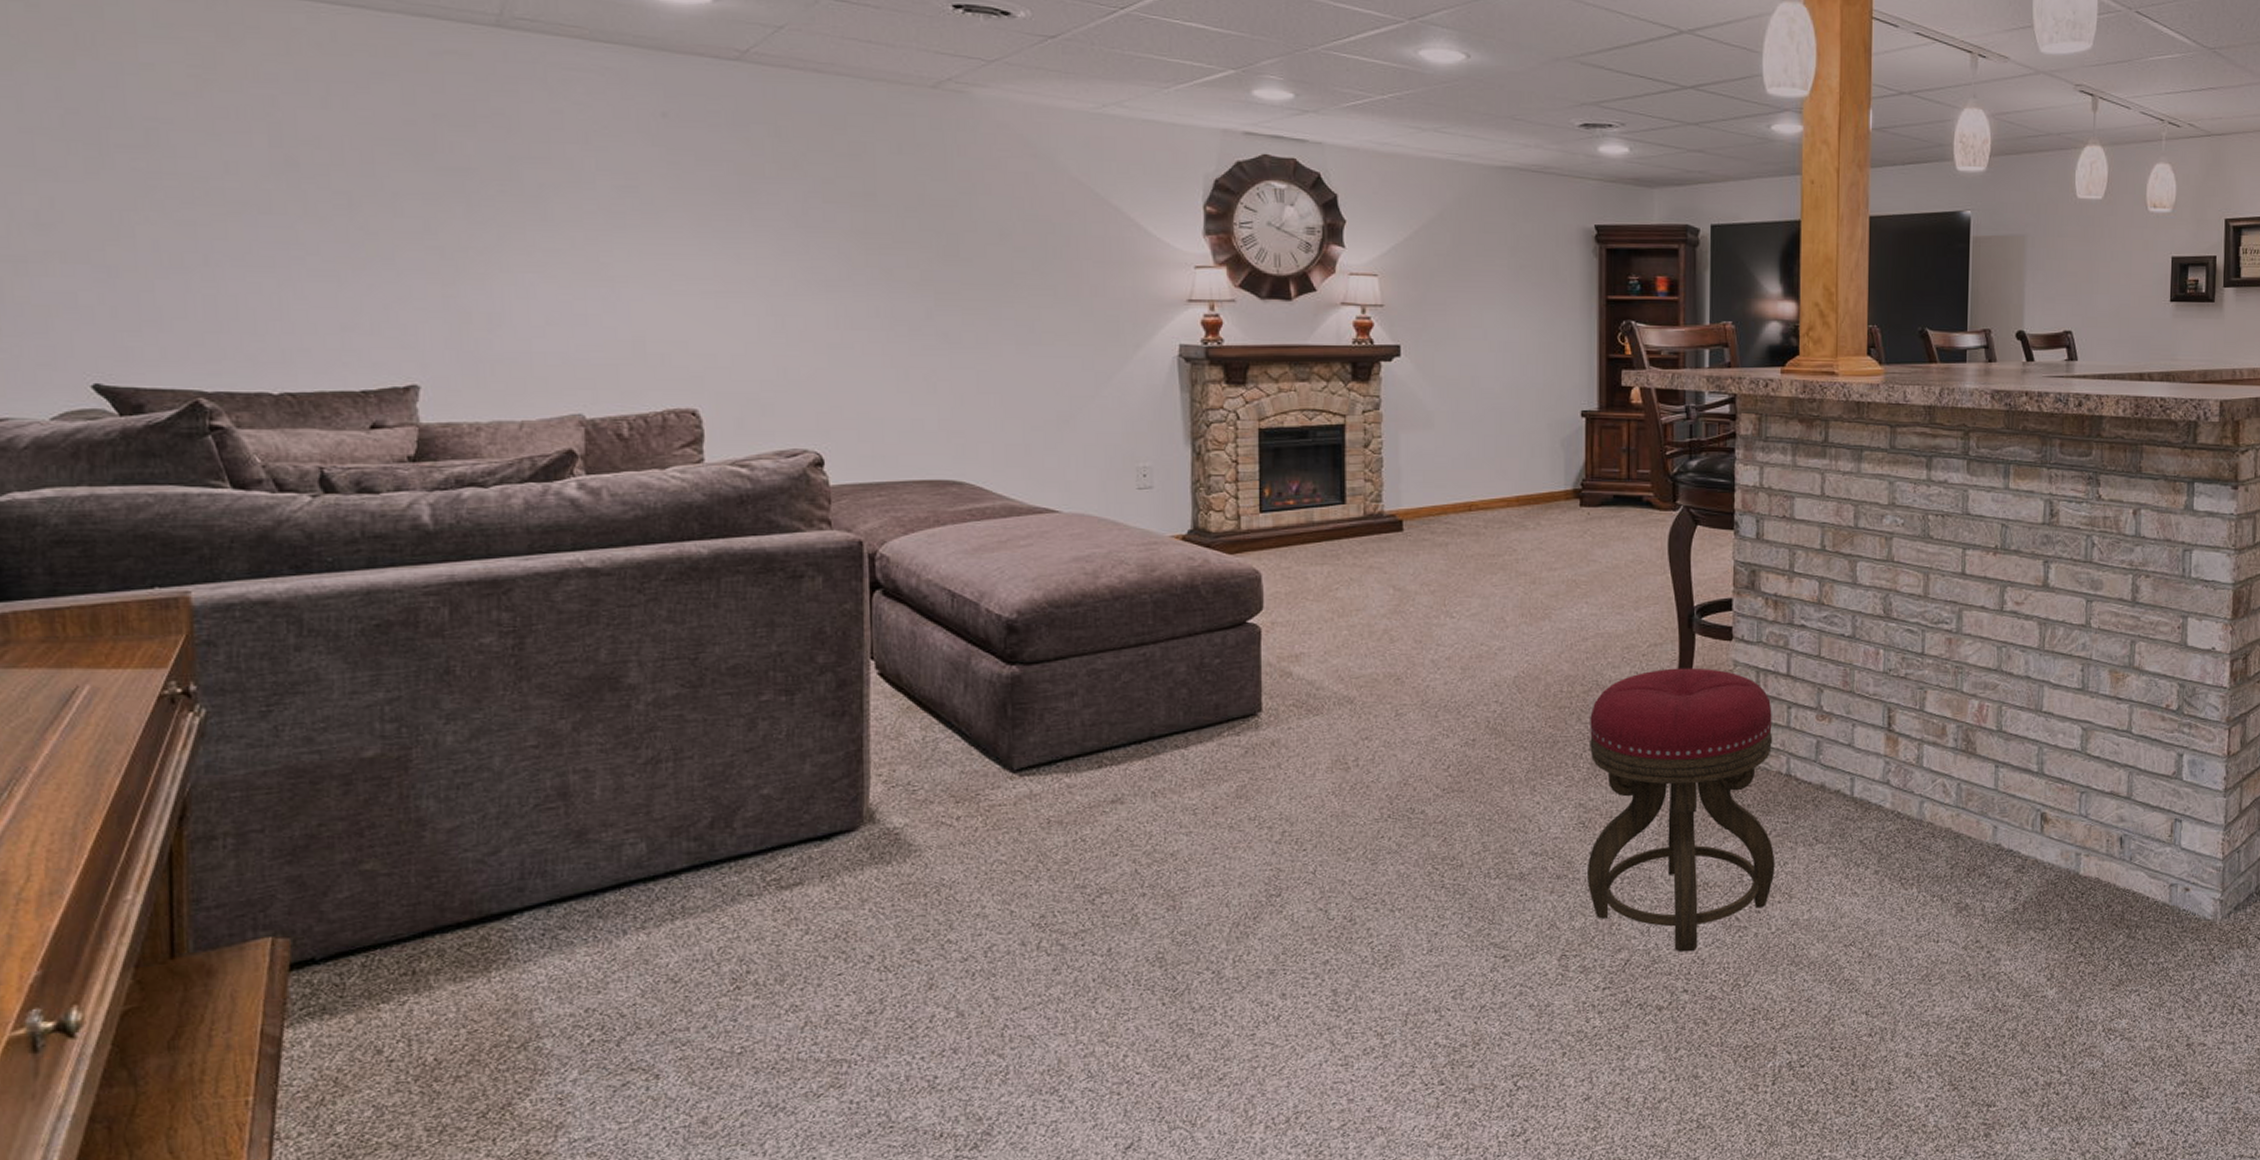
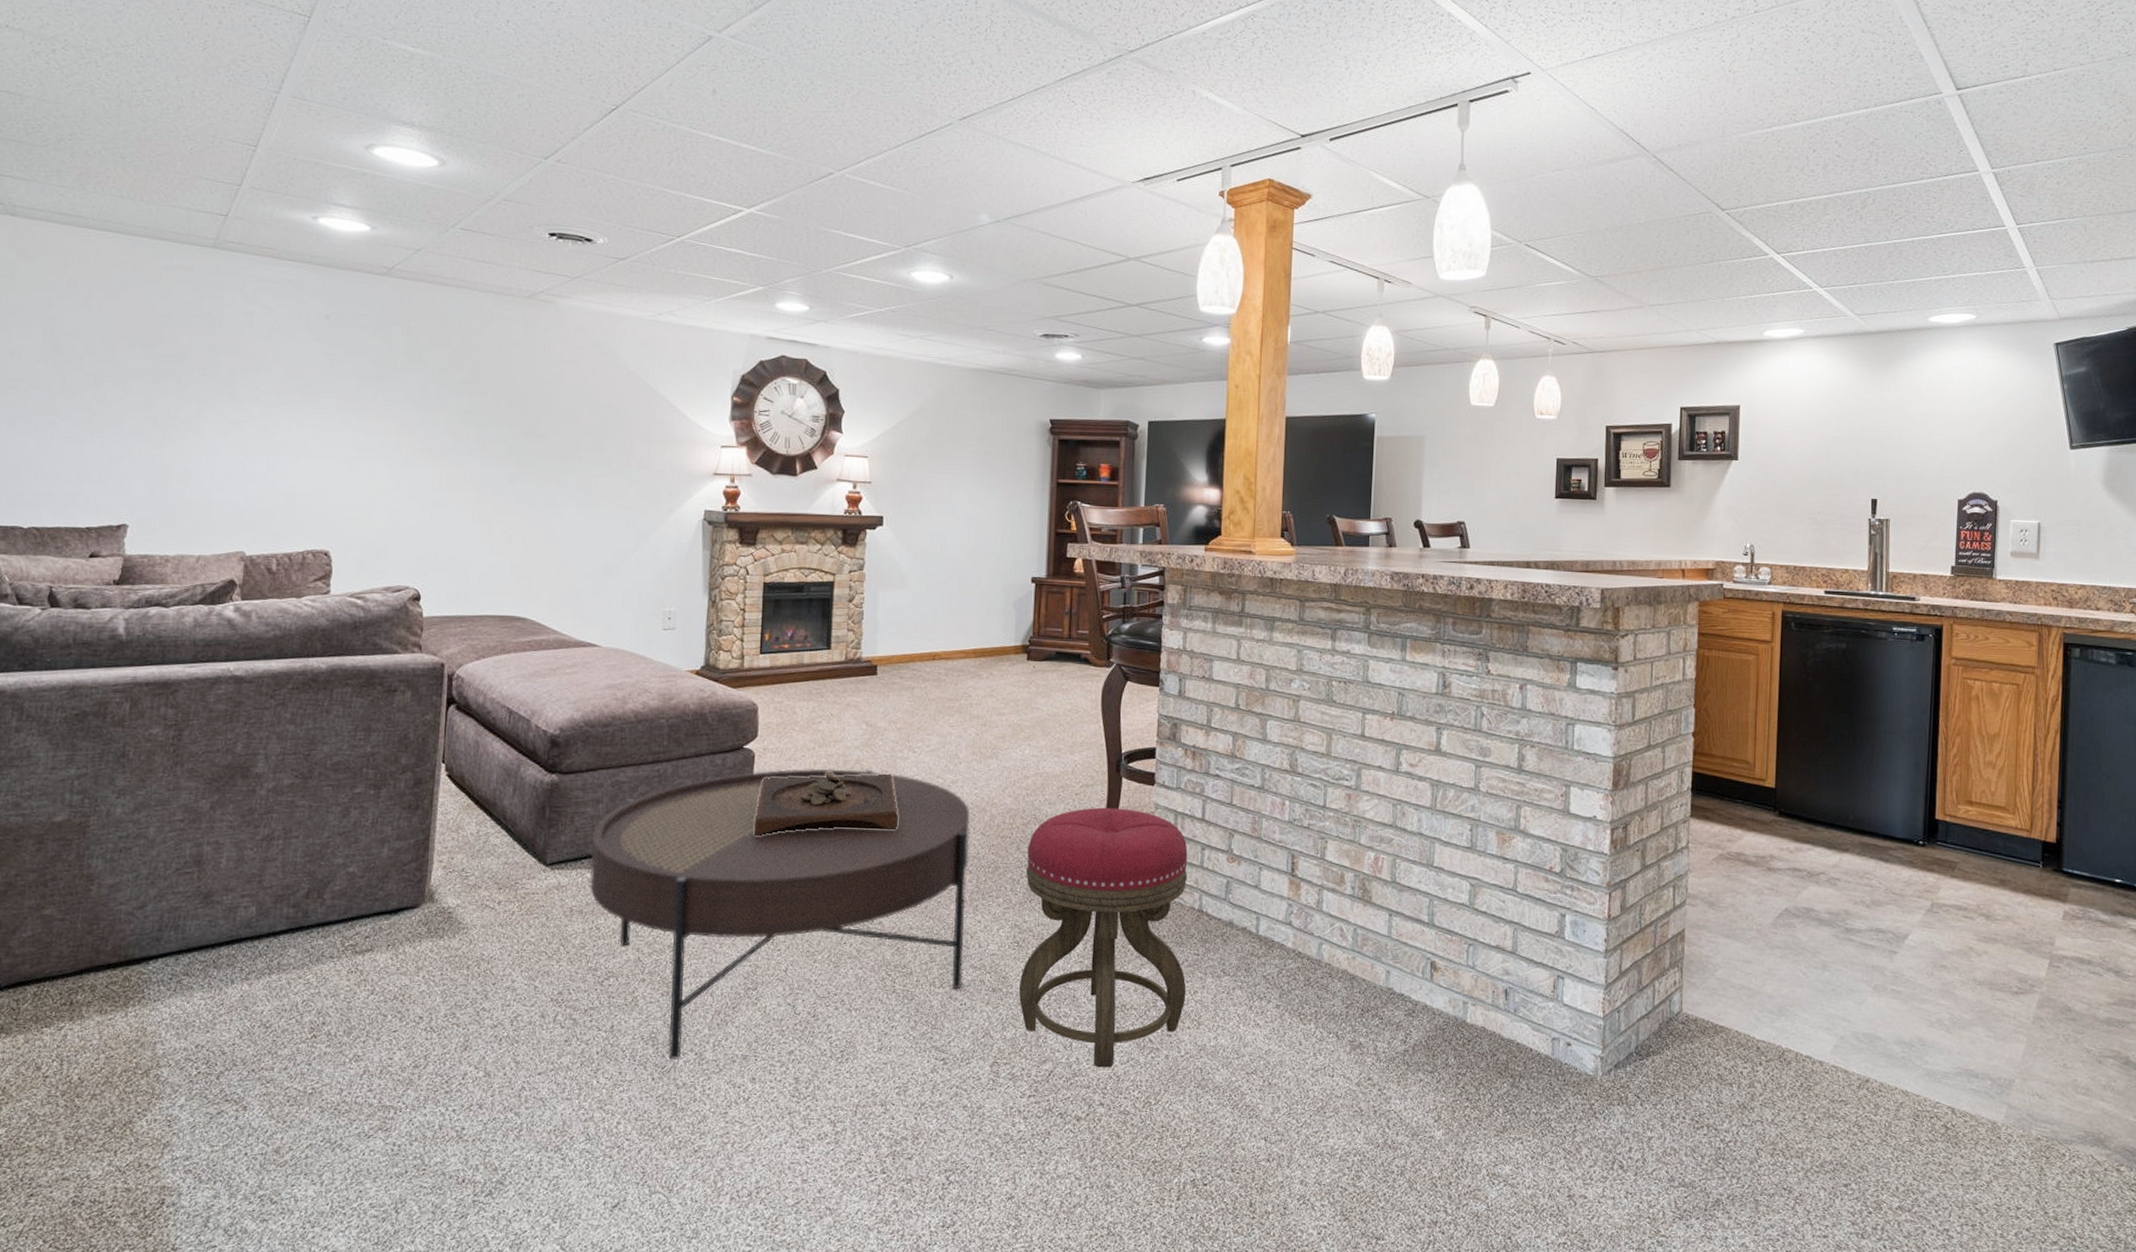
coffee table: none [1067,639,1523,982] -> present [590,768,970,1060]
wooden tray: none [1265,643,1437,724] -> present [753,772,898,837]

